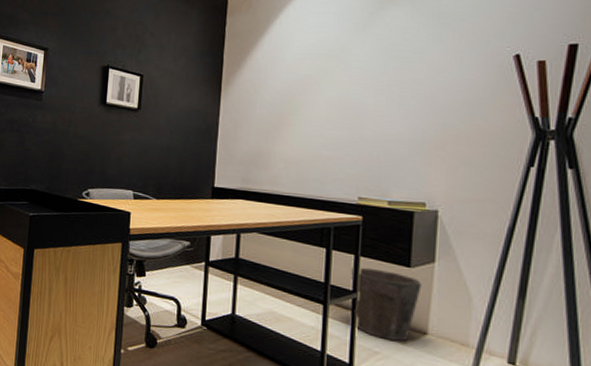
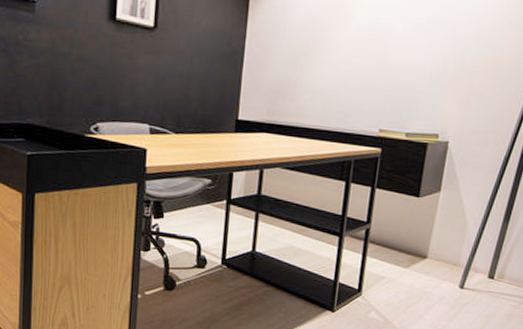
waste bin: present [350,267,422,342] -> none [366,199,427,266]

